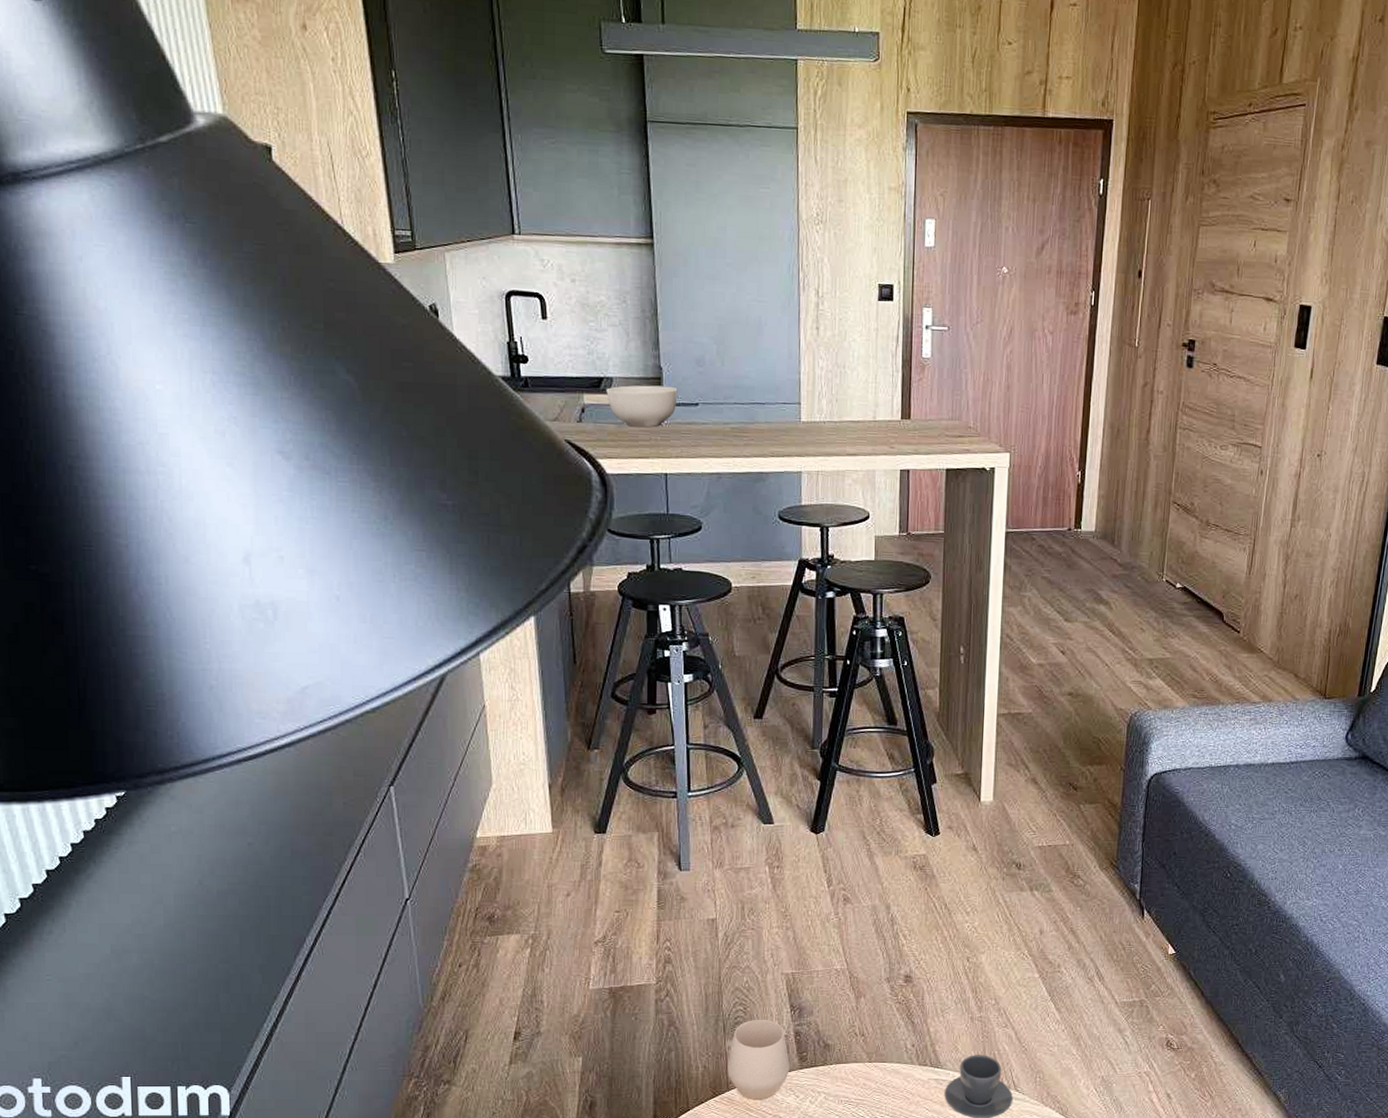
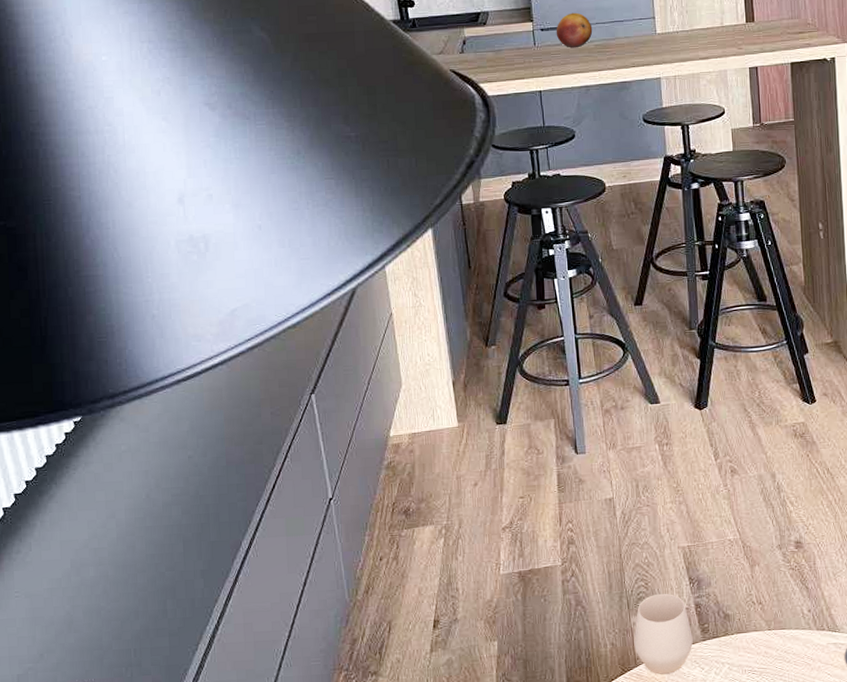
bowl: present [606,385,678,428] -> none [483,14,546,53]
fruit: none [688,388,730,428] -> present [556,12,593,47]

